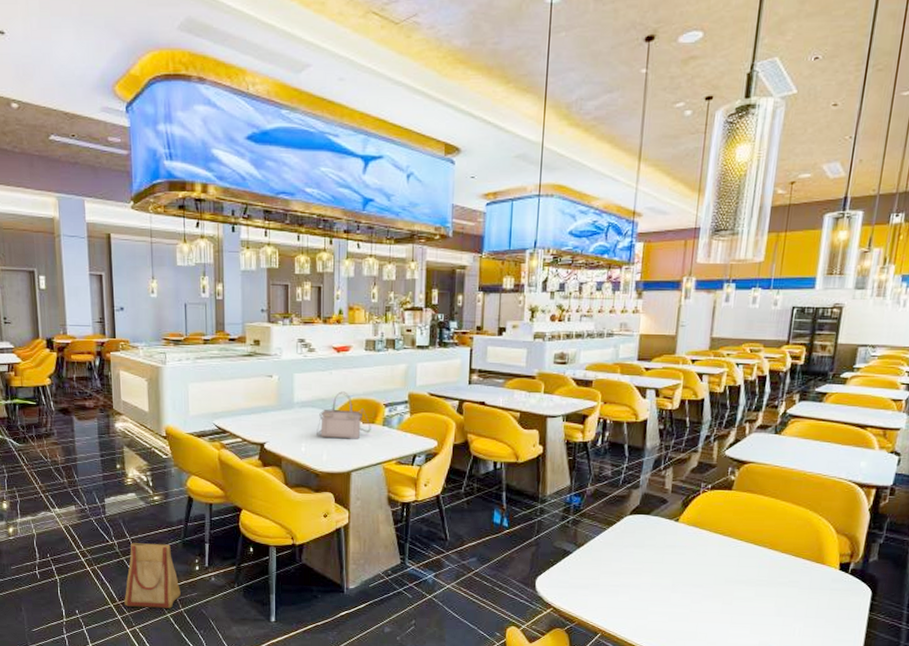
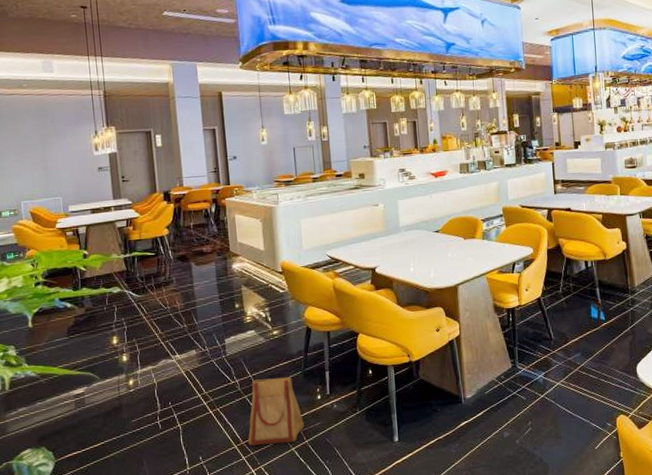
handbag: present [317,391,371,439] -> none [423,212,472,256]

